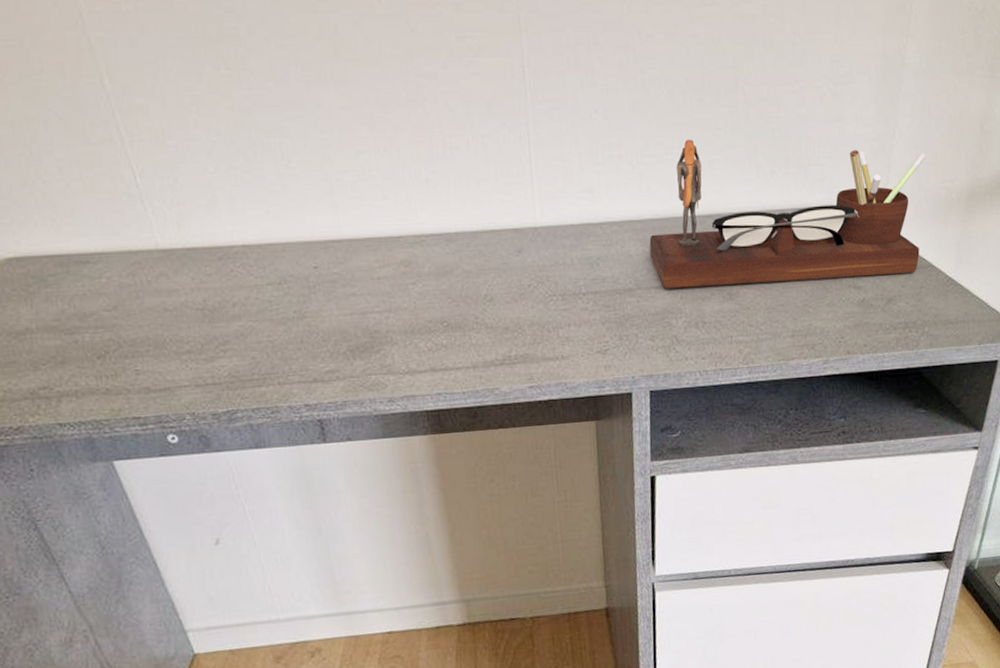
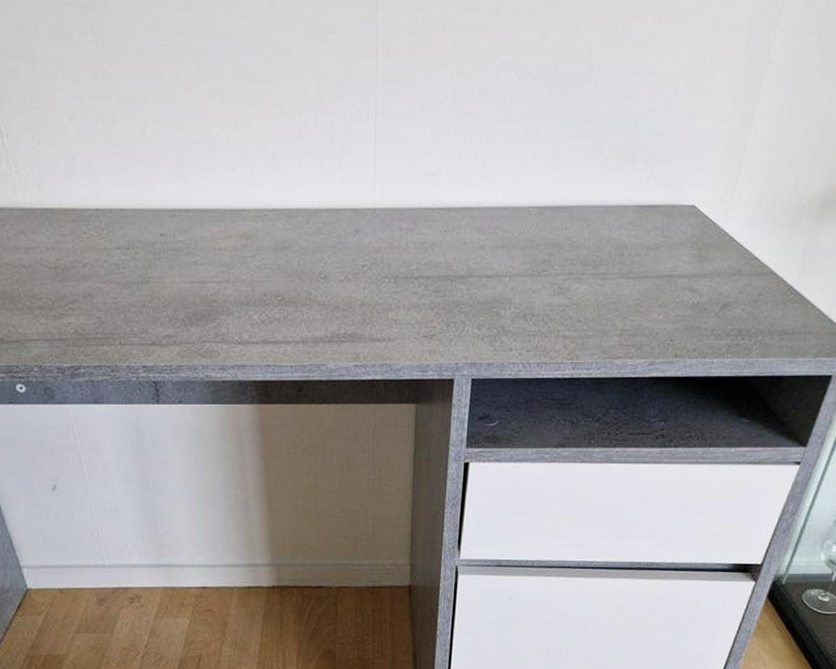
desk organizer: present [649,139,926,289] -> none [484,128,781,280]

